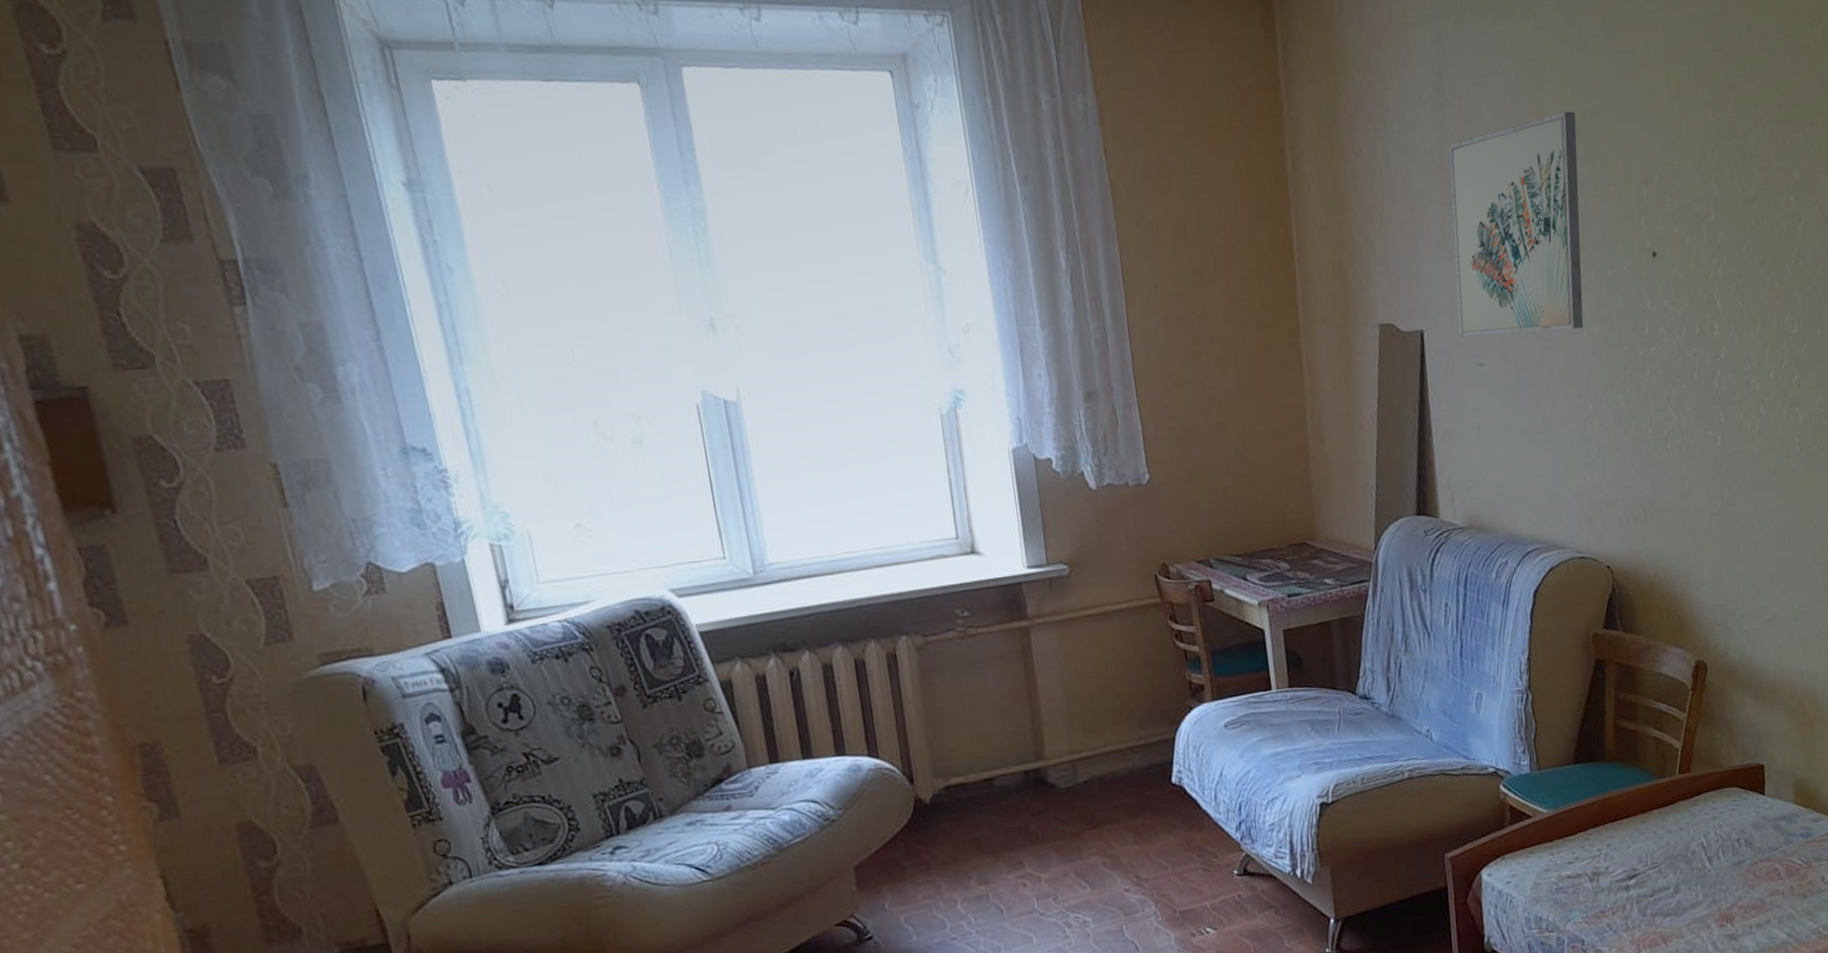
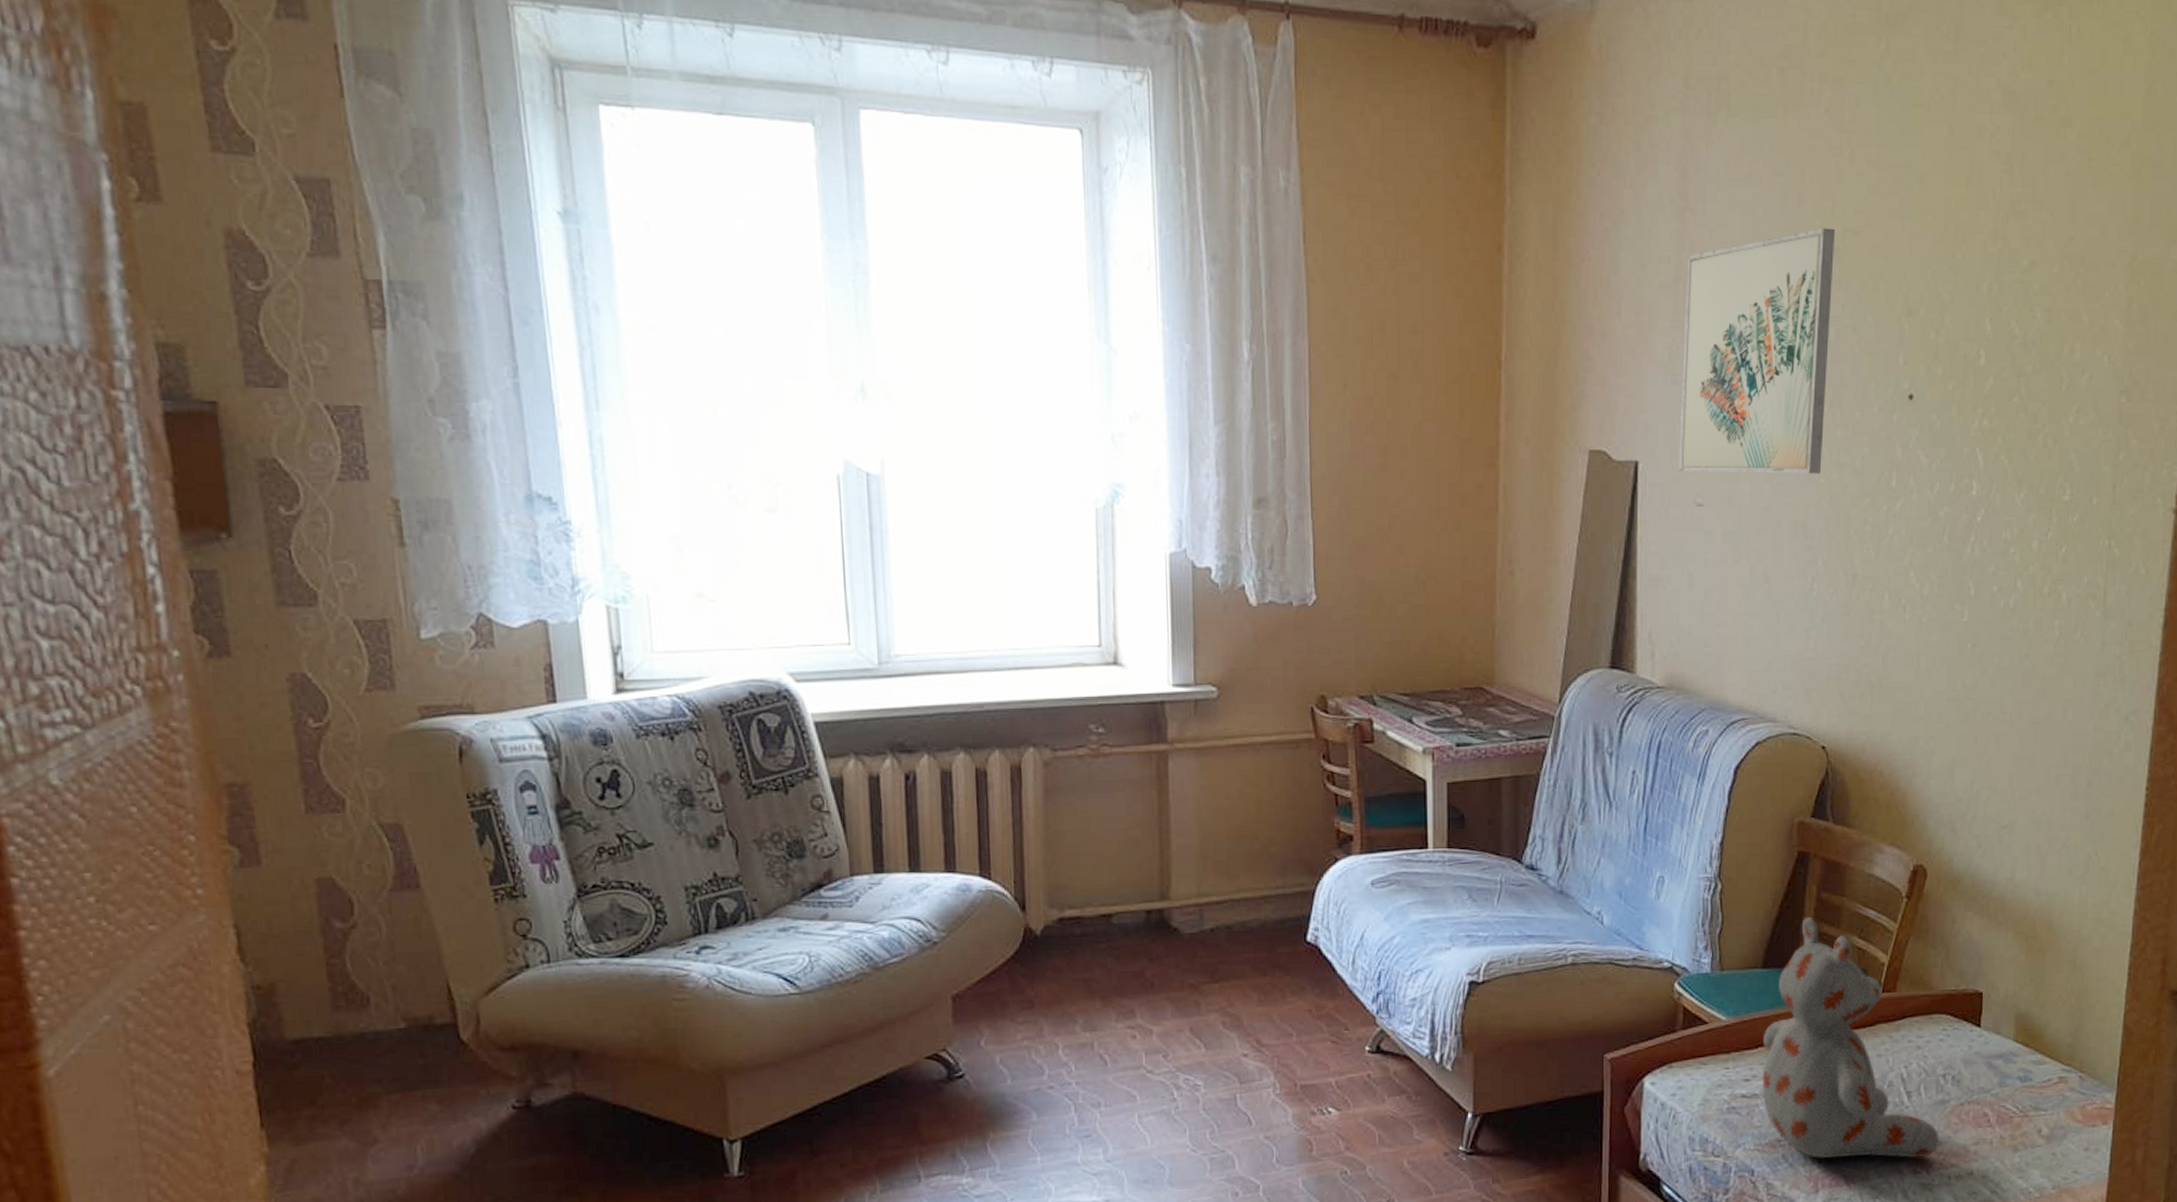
stuffed bear: none [1581,716,1739,924] -> present [1762,917,1939,1159]

